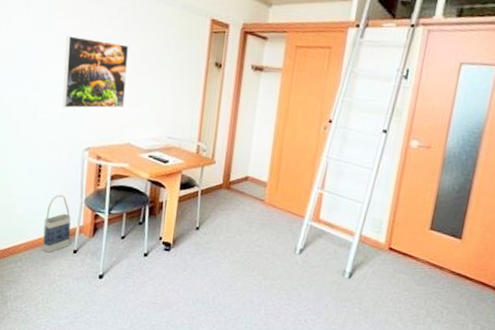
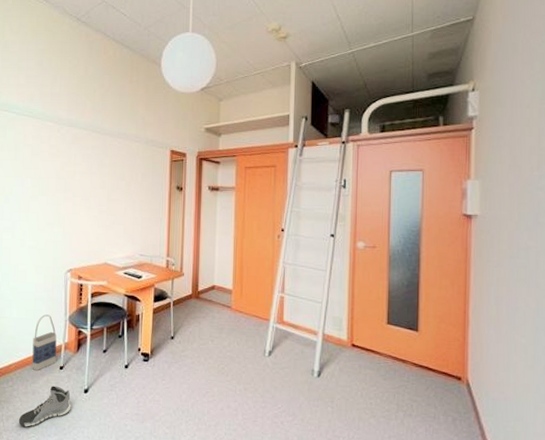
sneaker: none [28,269,85,309] -> present [19,386,71,427]
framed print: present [62,36,129,108] -> none [46,173,102,236]

